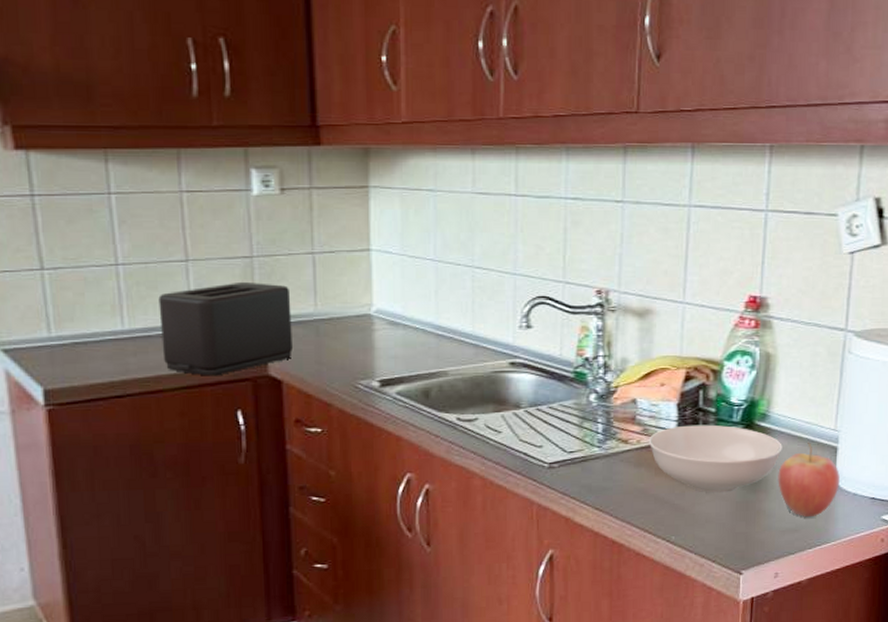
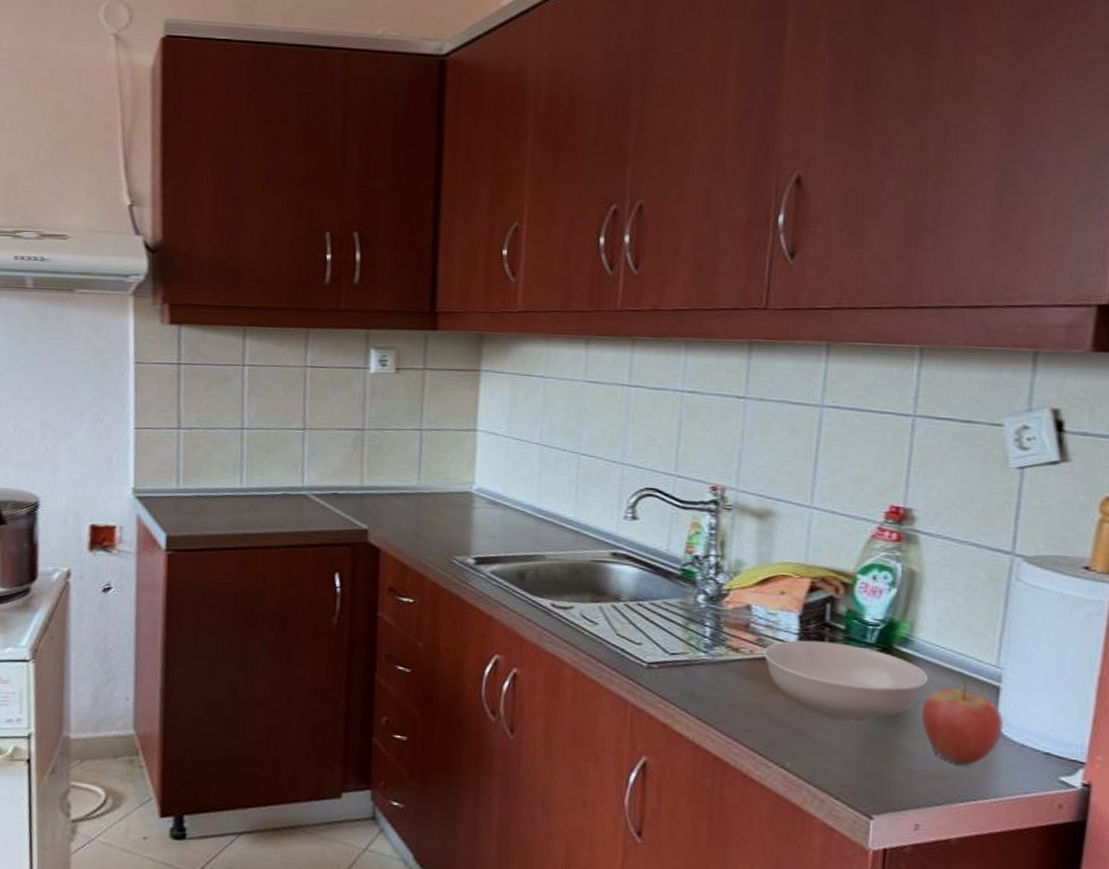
toaster: present [158,281,293,376] -> none [273,451,396,539]

